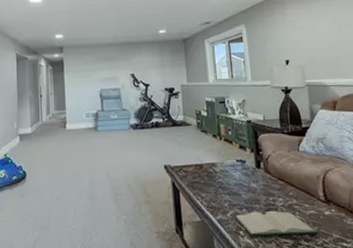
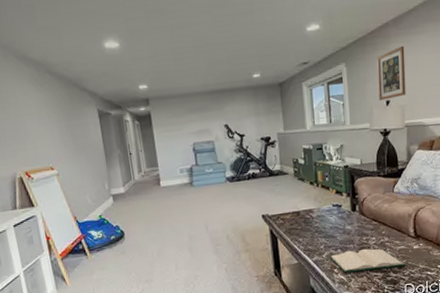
wall art: none [275,11,305,60] -> present [377,45,406,101]

